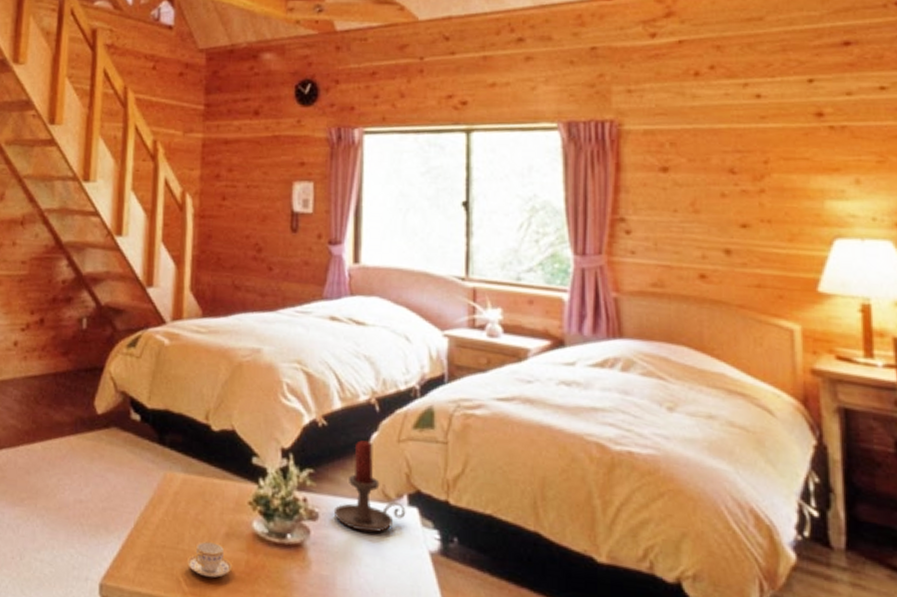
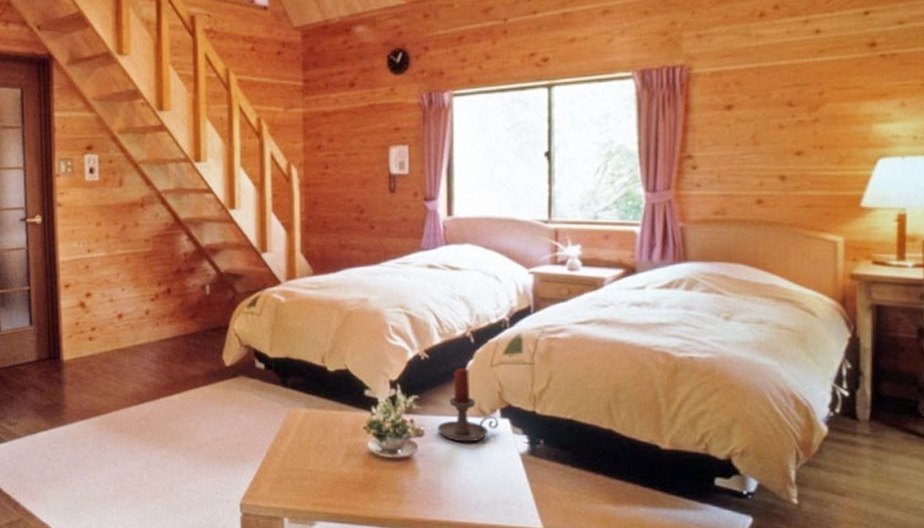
teacup: present [186,541,233,578] -> none [313,461,353,491]

